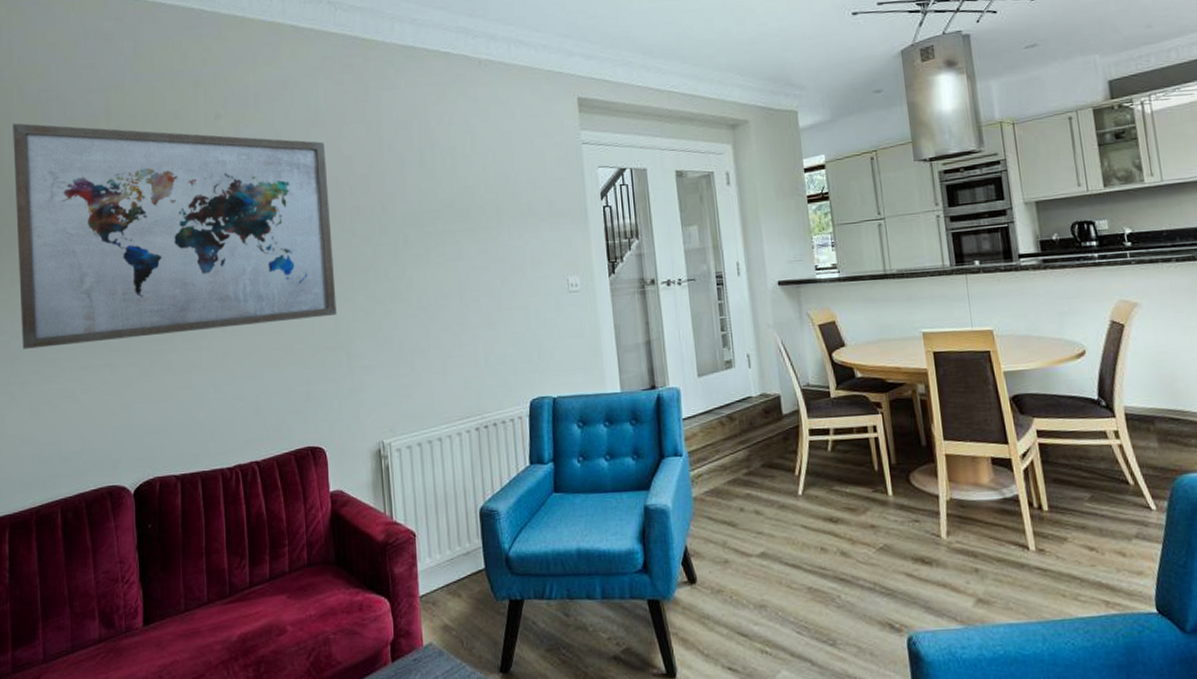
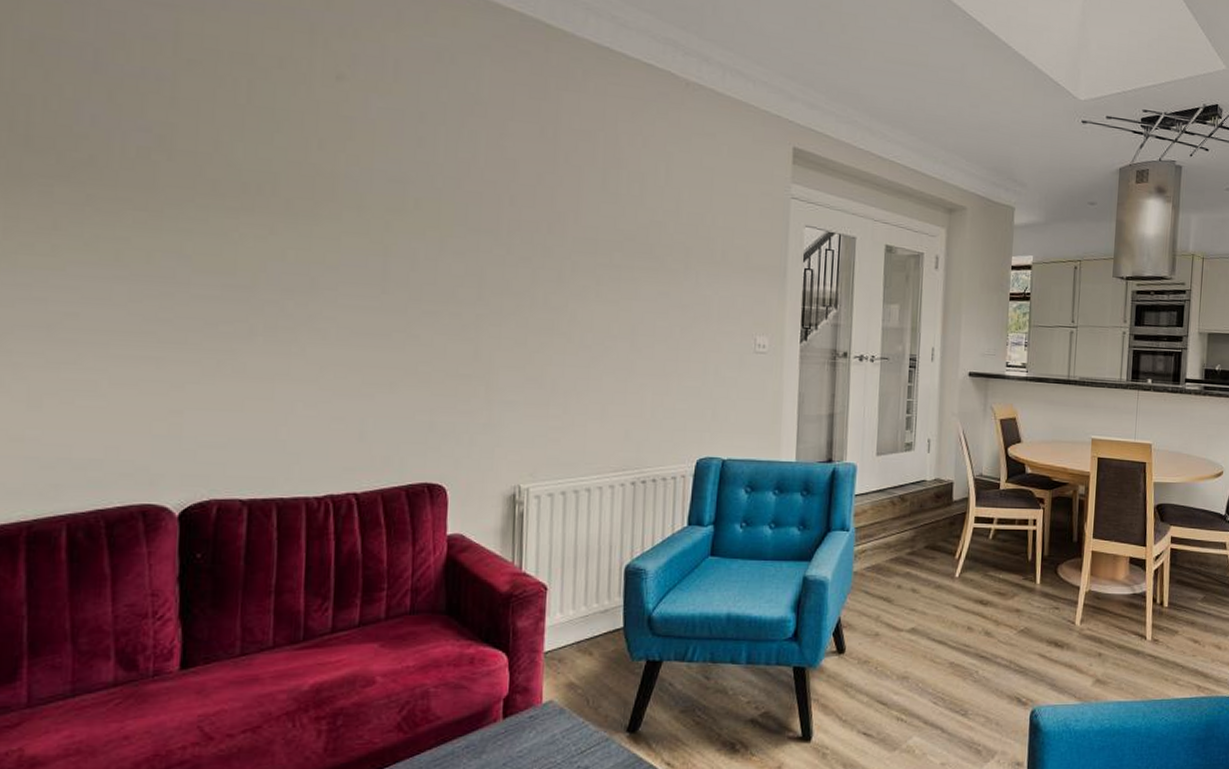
wall art: present [13,123,337,349] -> none [18,22,484,340]

